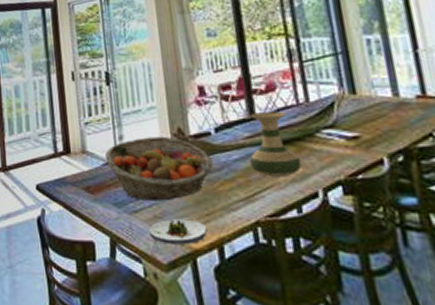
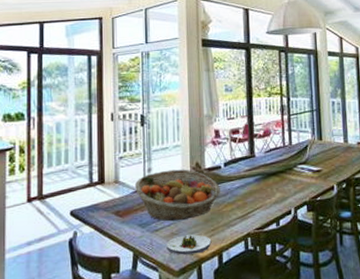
vase: present [250,111,302,177] -> none [248,151,282,200]

